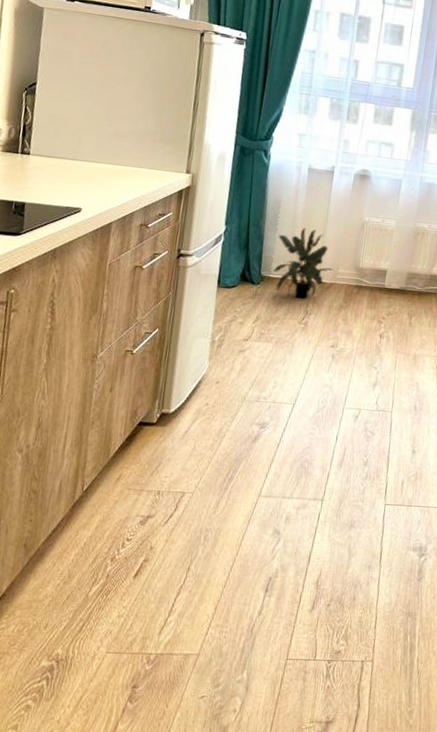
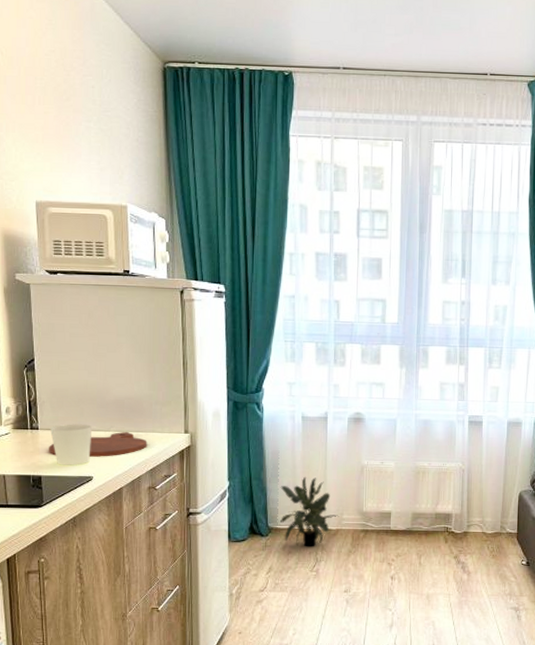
cutting board: none [37,165,146,189] -> present [49,431,147,457]
cup: none [42,152,88,196] -> present [50,424,91,466]

